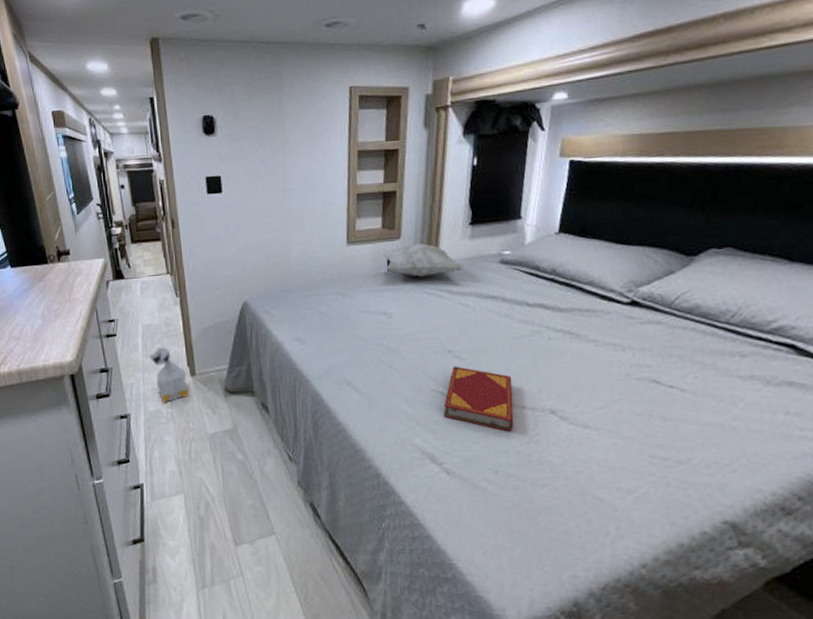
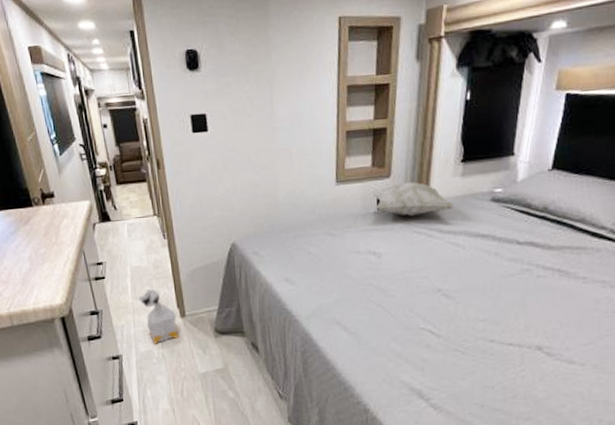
hardback book: present [443,366,514,432] -> none [431,304,501,368]

